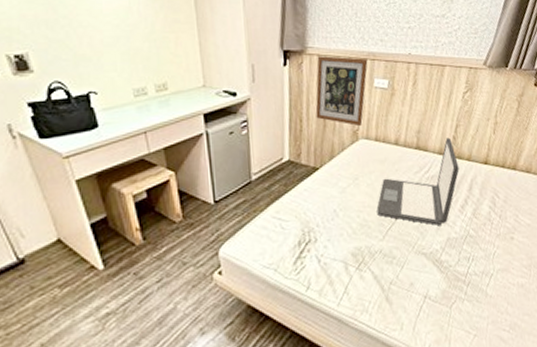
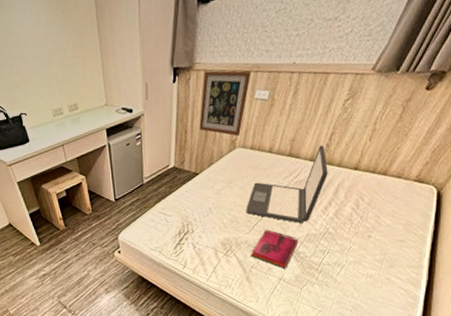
hardback book: none [388,234,440,283] -> present [251,230,299,269]

